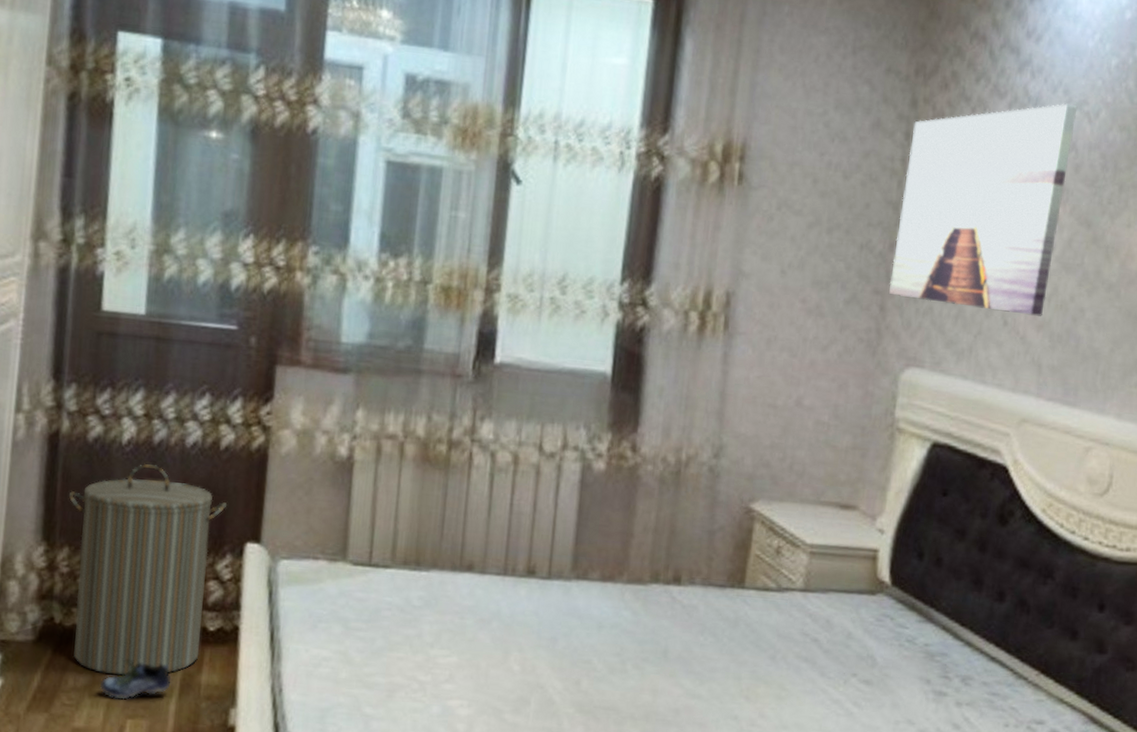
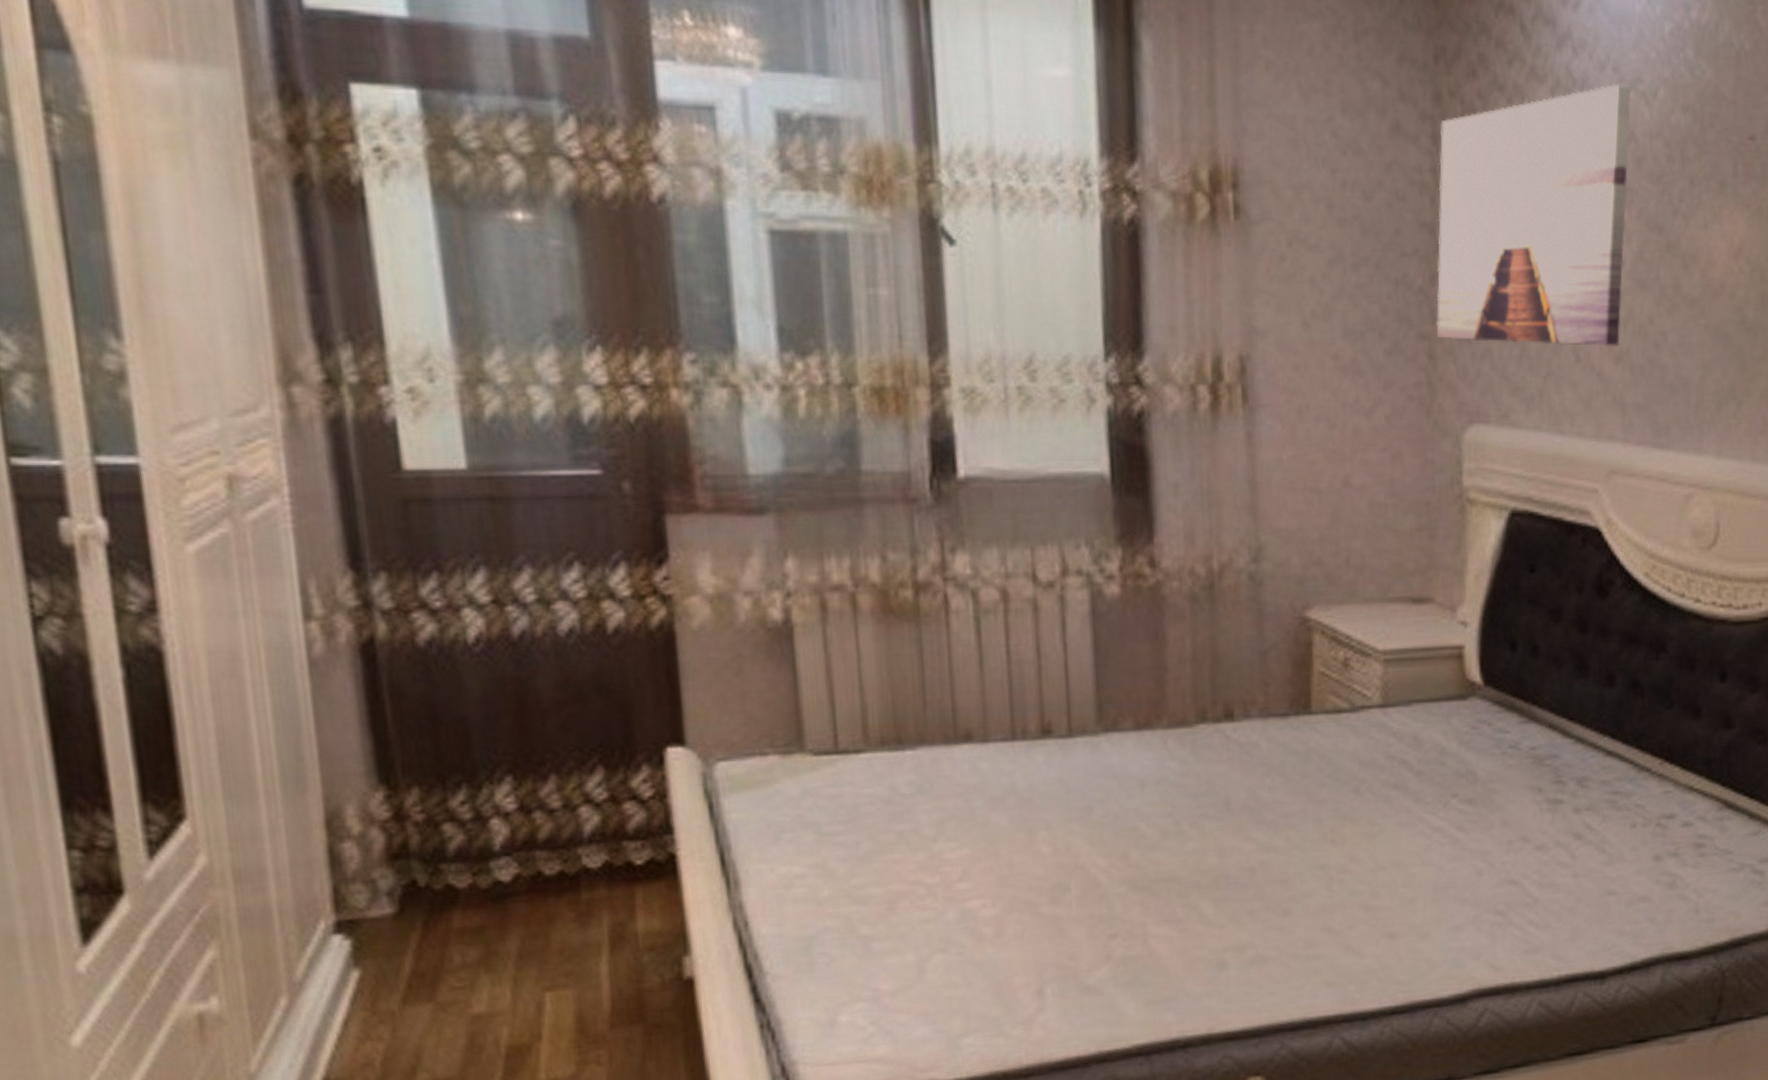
laundry hamper: present [68,463,228,676] -> none [404,664,631,941]
shoe: present [99,658,172,700] -> none [497,916,598,970]

